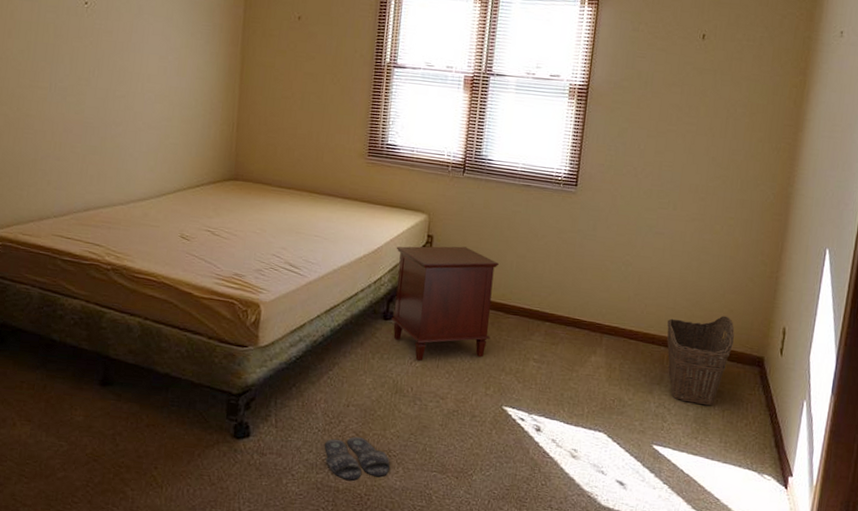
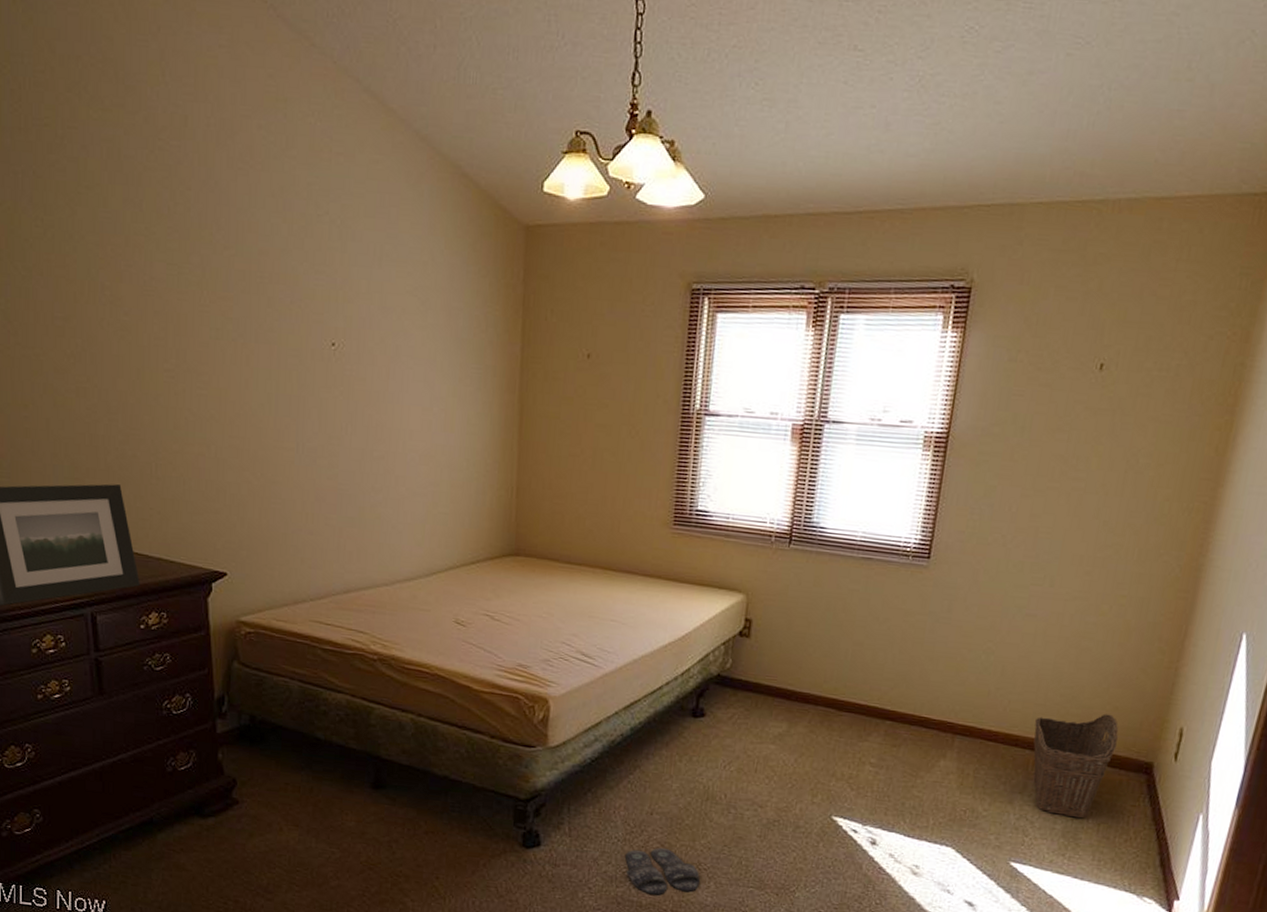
nightstand: present [391,246,499,361] -> none [702,631,831,764]

